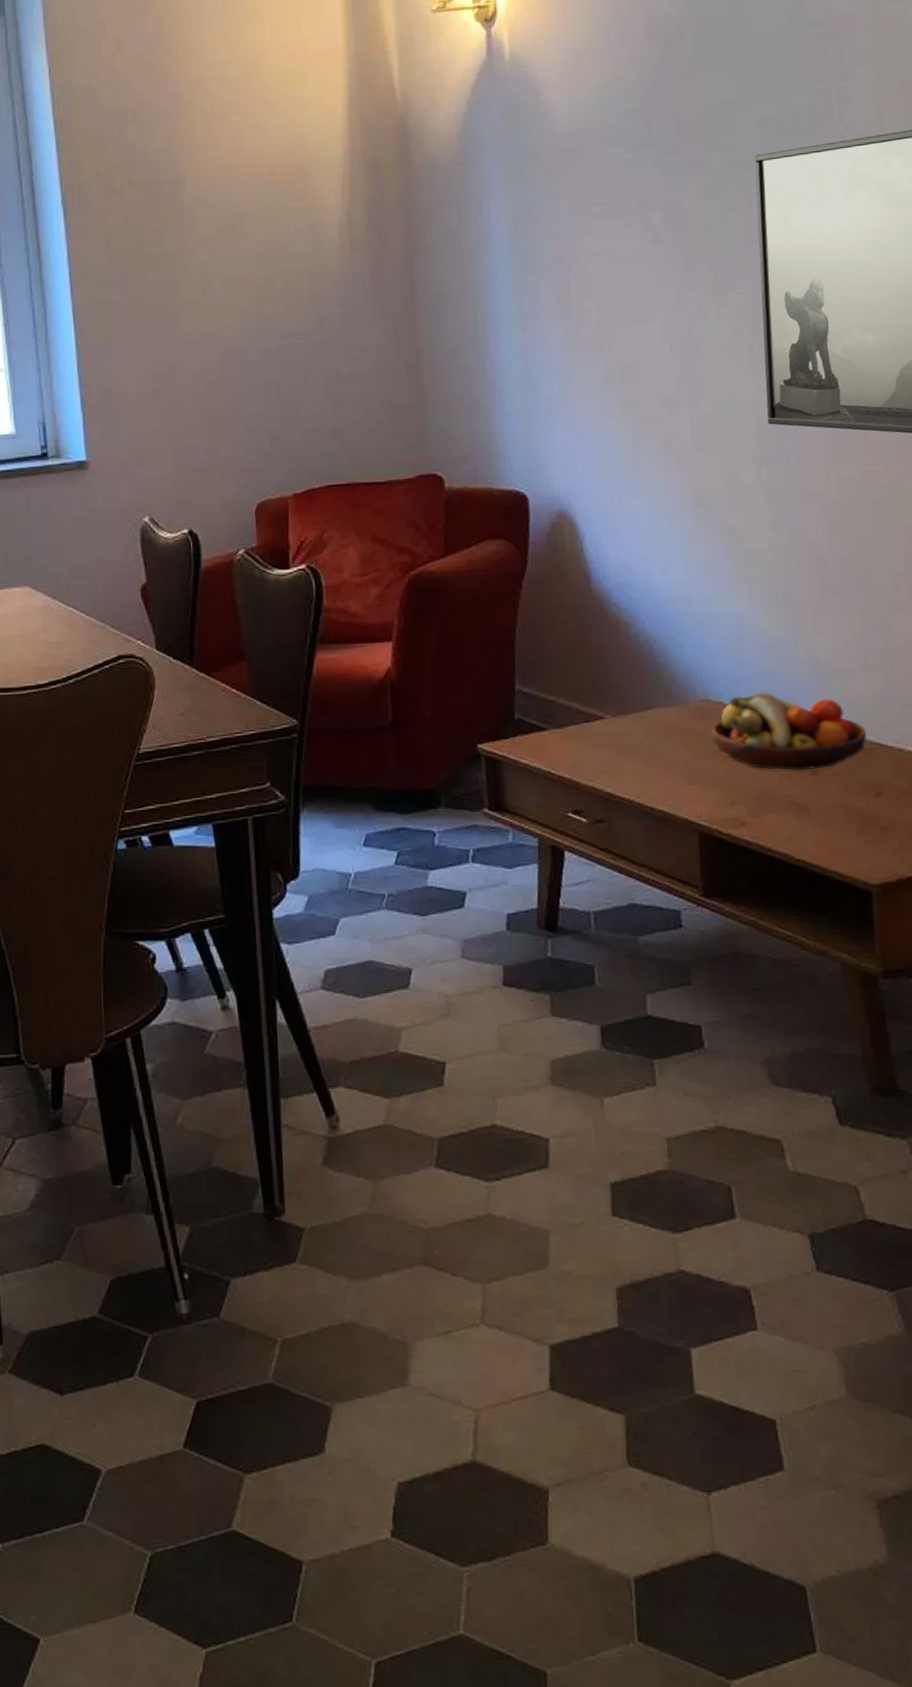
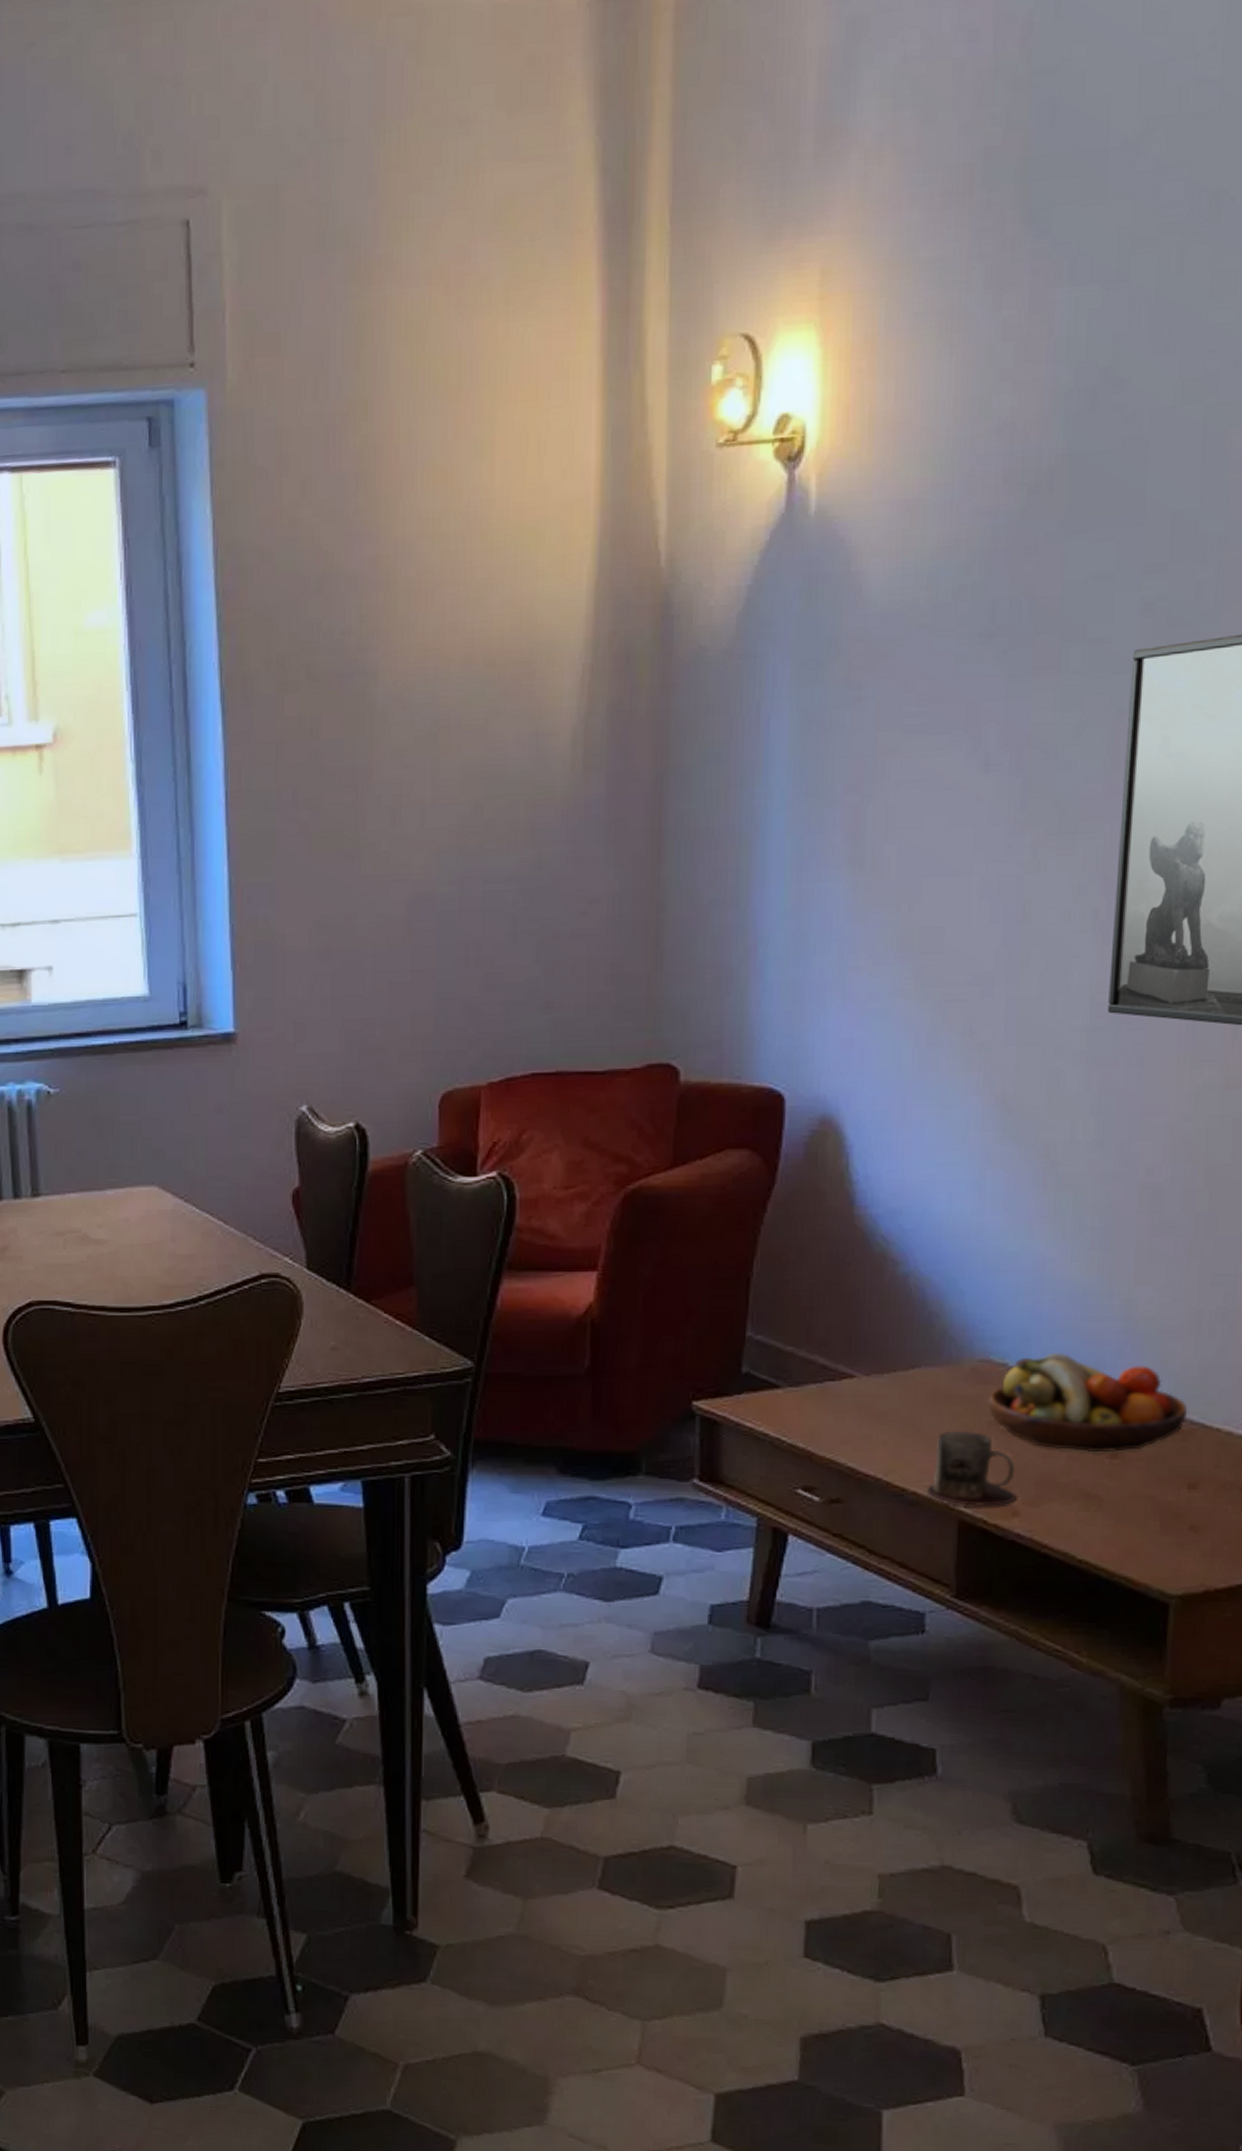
mug: none [671,758,742,820] -> present [927,1430,1016,1506]

